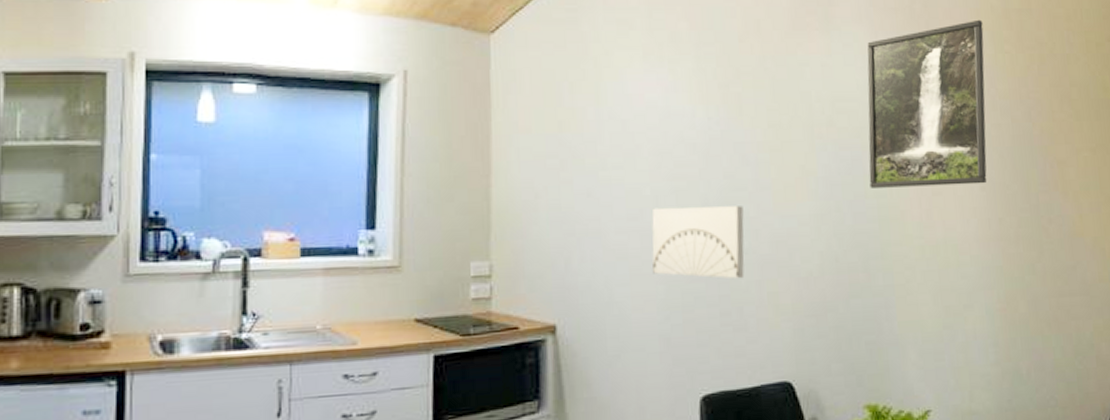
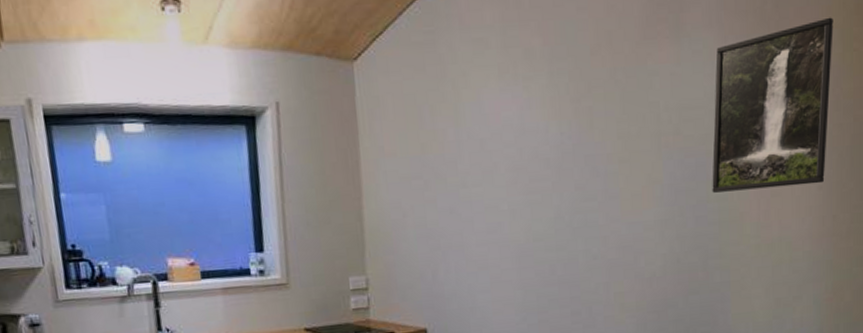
wall art: present [652,206,745,279] -> none [509,215,594,282]

